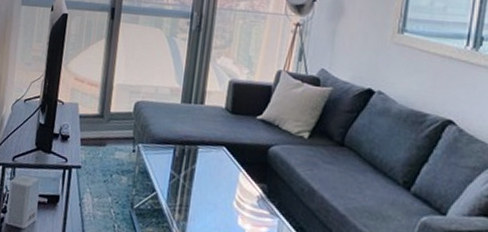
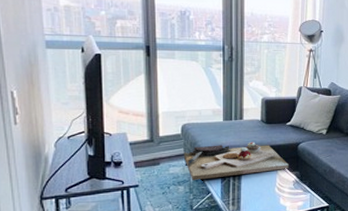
decorative tray: none [131,130,255,178] -> present [183,142,290,180]

